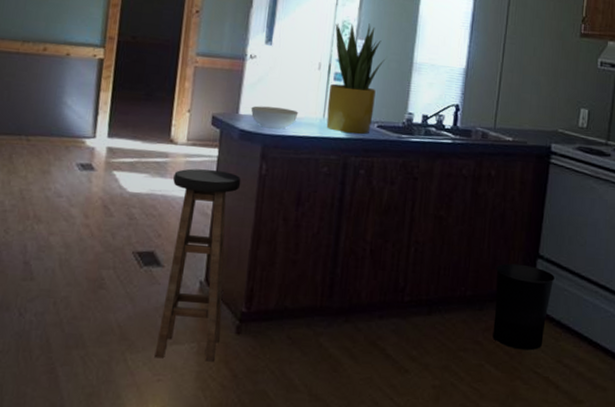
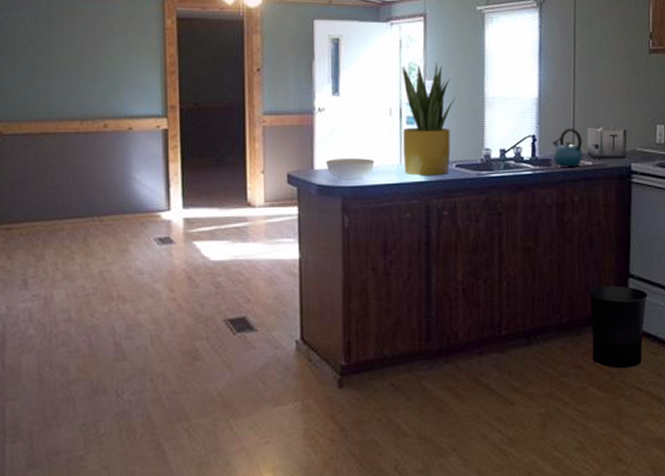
bar stool: present [154,168,241,362] -> none [256,228,325,421]
kettle: none [474,101,505,141] -> present [552,128,583,167]
toaster: none [508,102,551,140] -> present [586,126,628,160]

